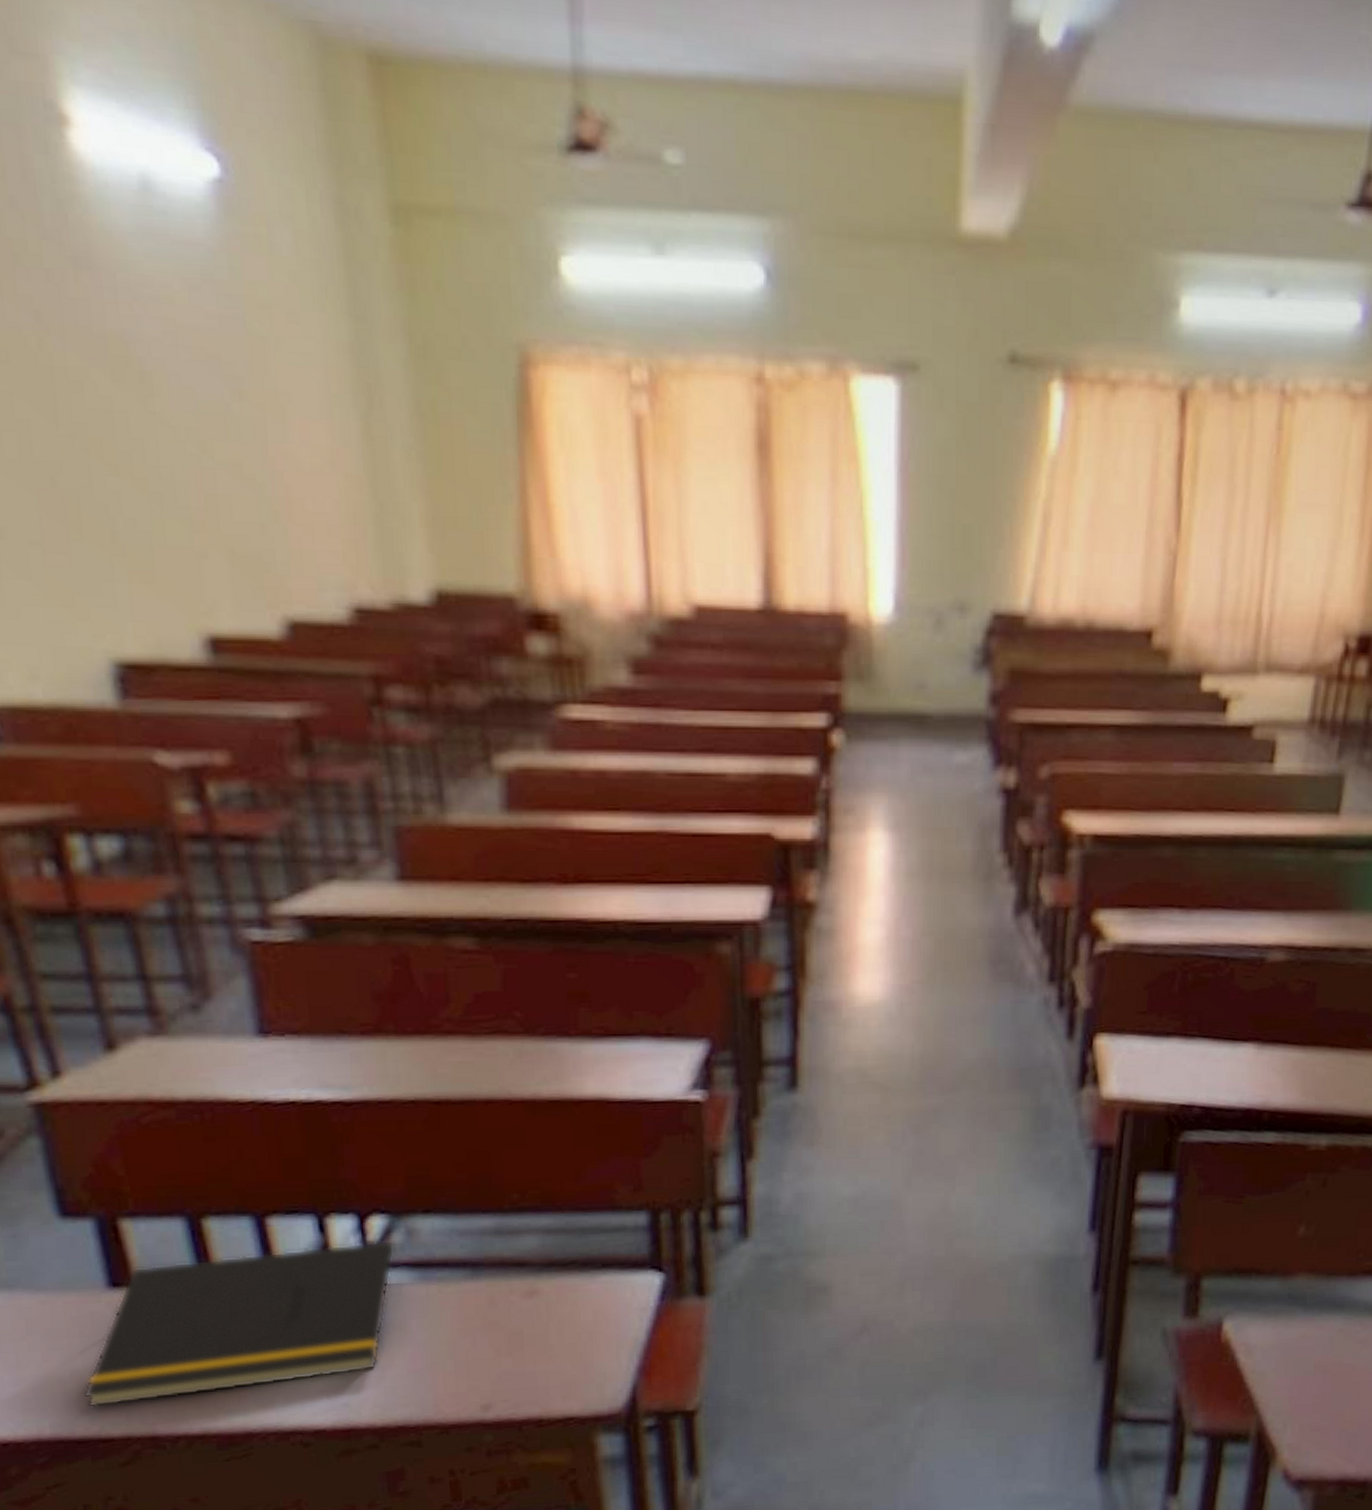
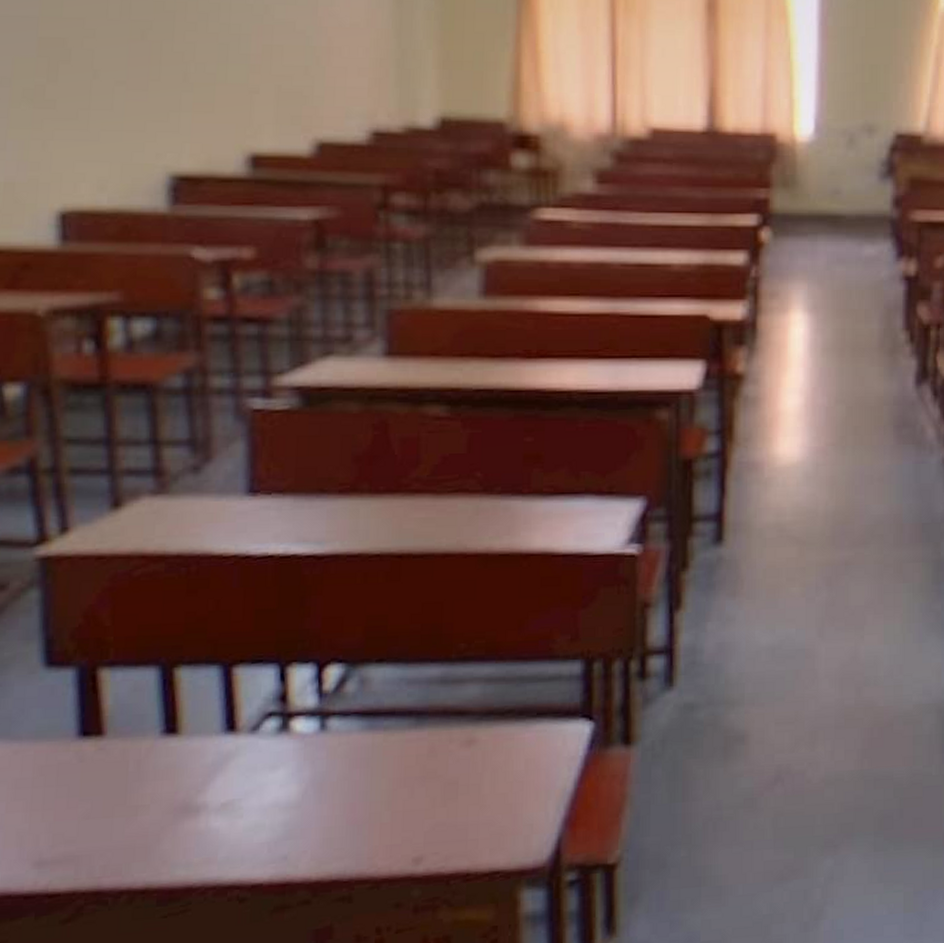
notepad: present [83,1240,395,1409] -> none [38,688,347,862]

